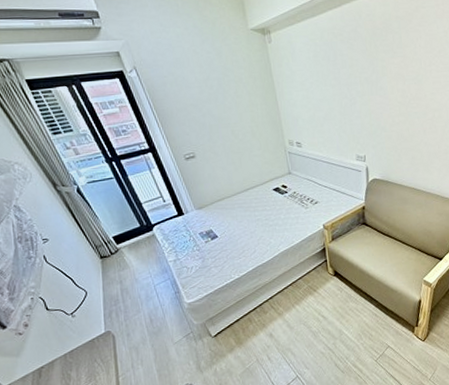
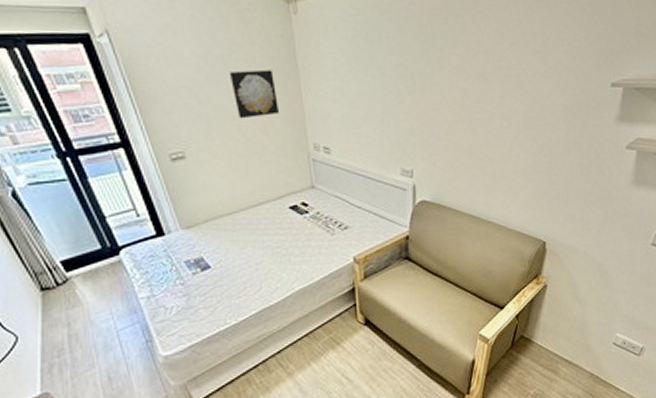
wall art: none [223,87,262,125] -> present [229,69,280,119]

